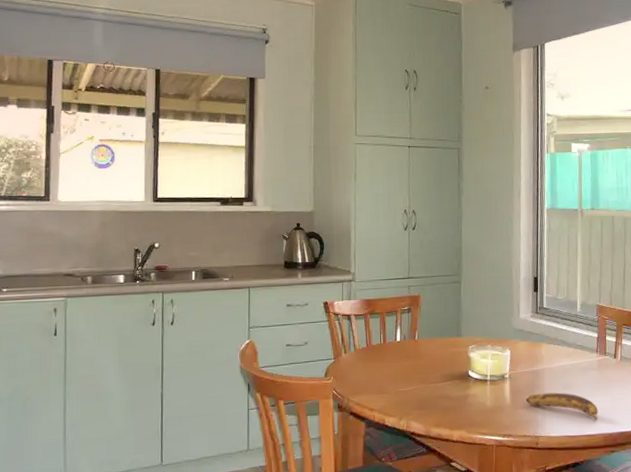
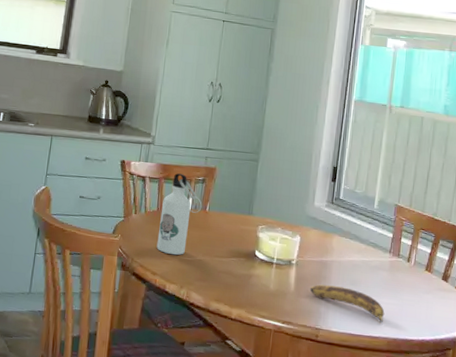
water bottle: none [370,306,411,389] -> present [156,173,202,255]

